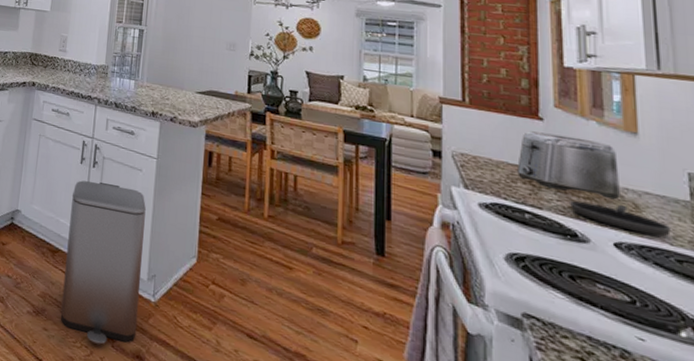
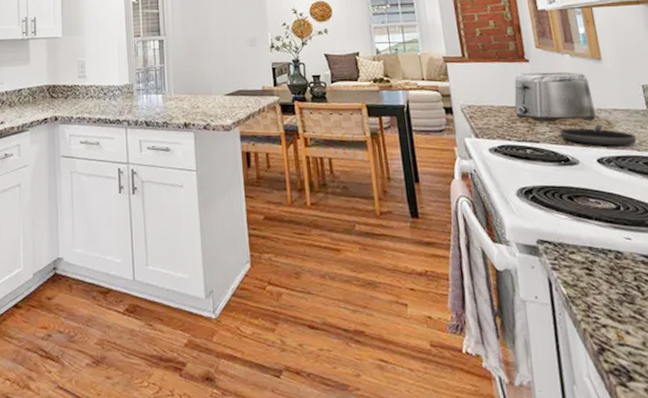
pedal bin: present [60,180,146,345] -> none [115,206,203,378]

